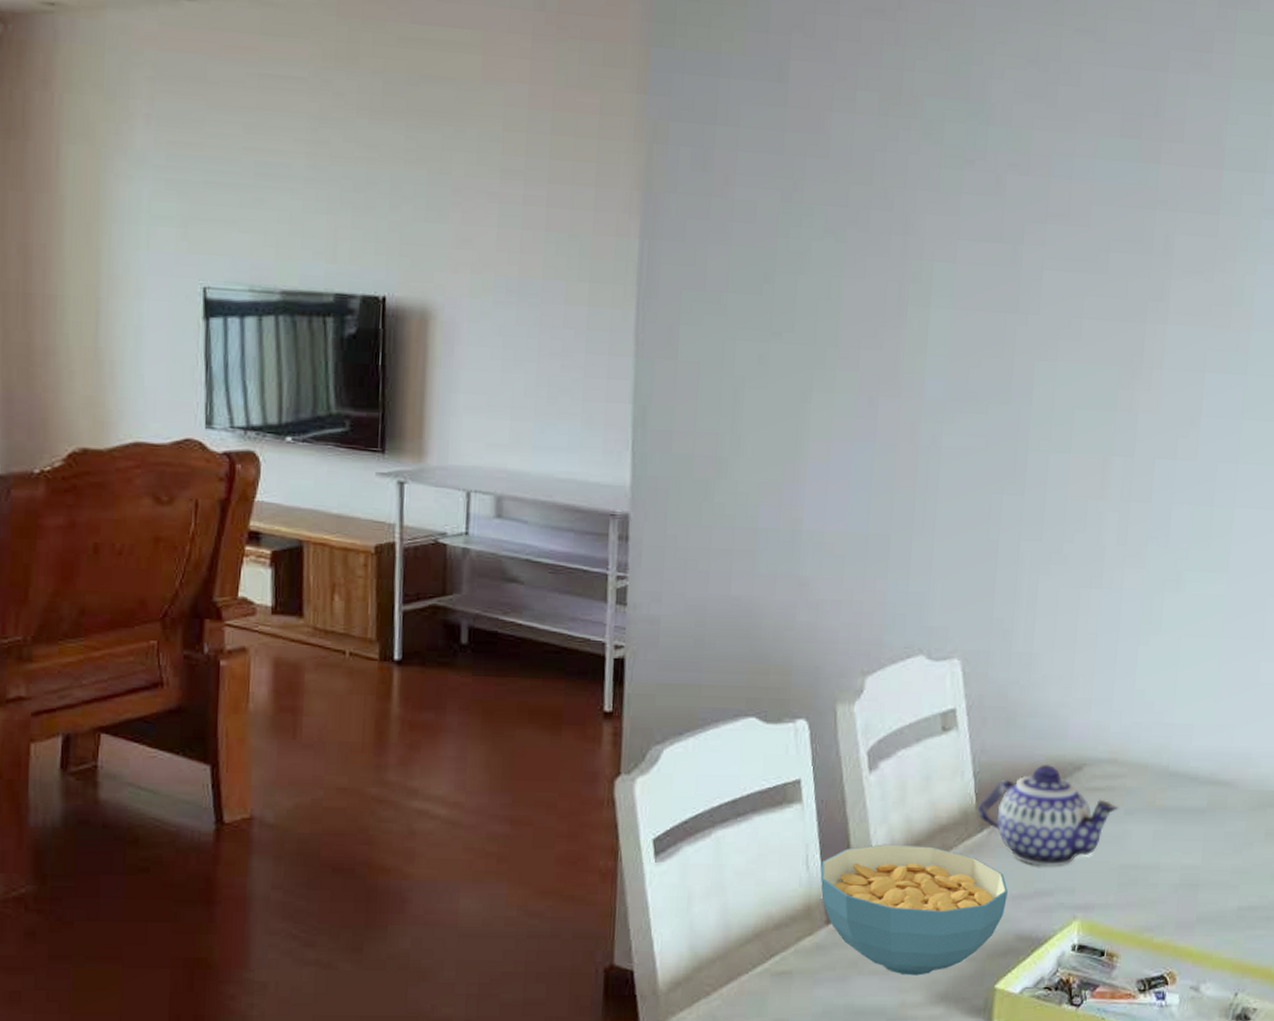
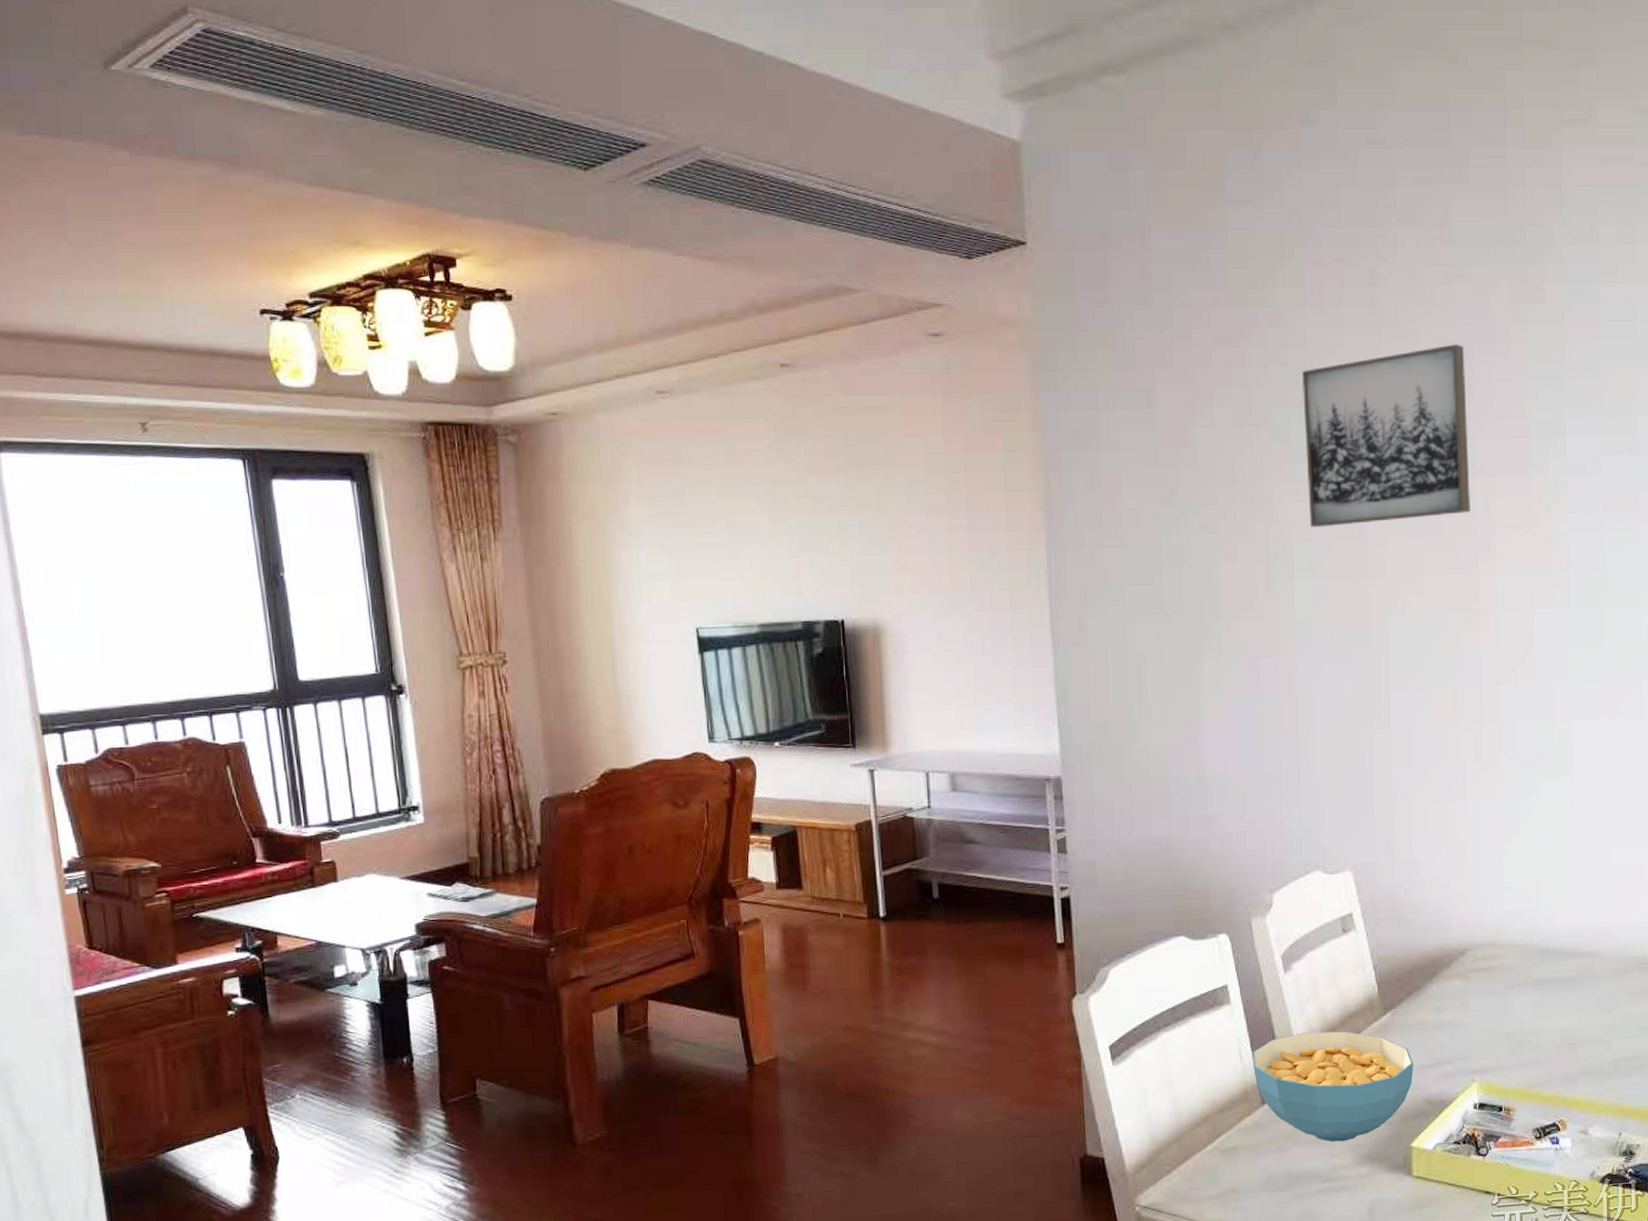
wall art: none [956,47,1159,251] -> present [1302,344,1471,528]
teapot: present [977,764,1119,868] -> none [1380,952,1501,1040]

